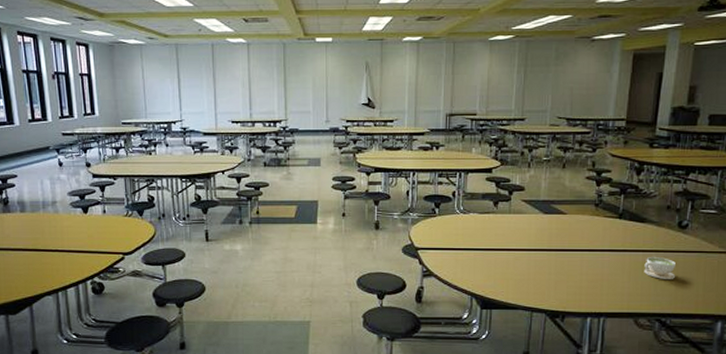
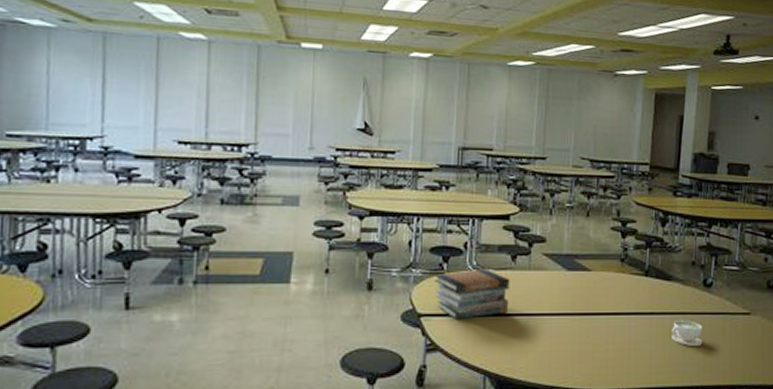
book stack: none [429,213,492,252] -> present [435,269,510,319]

